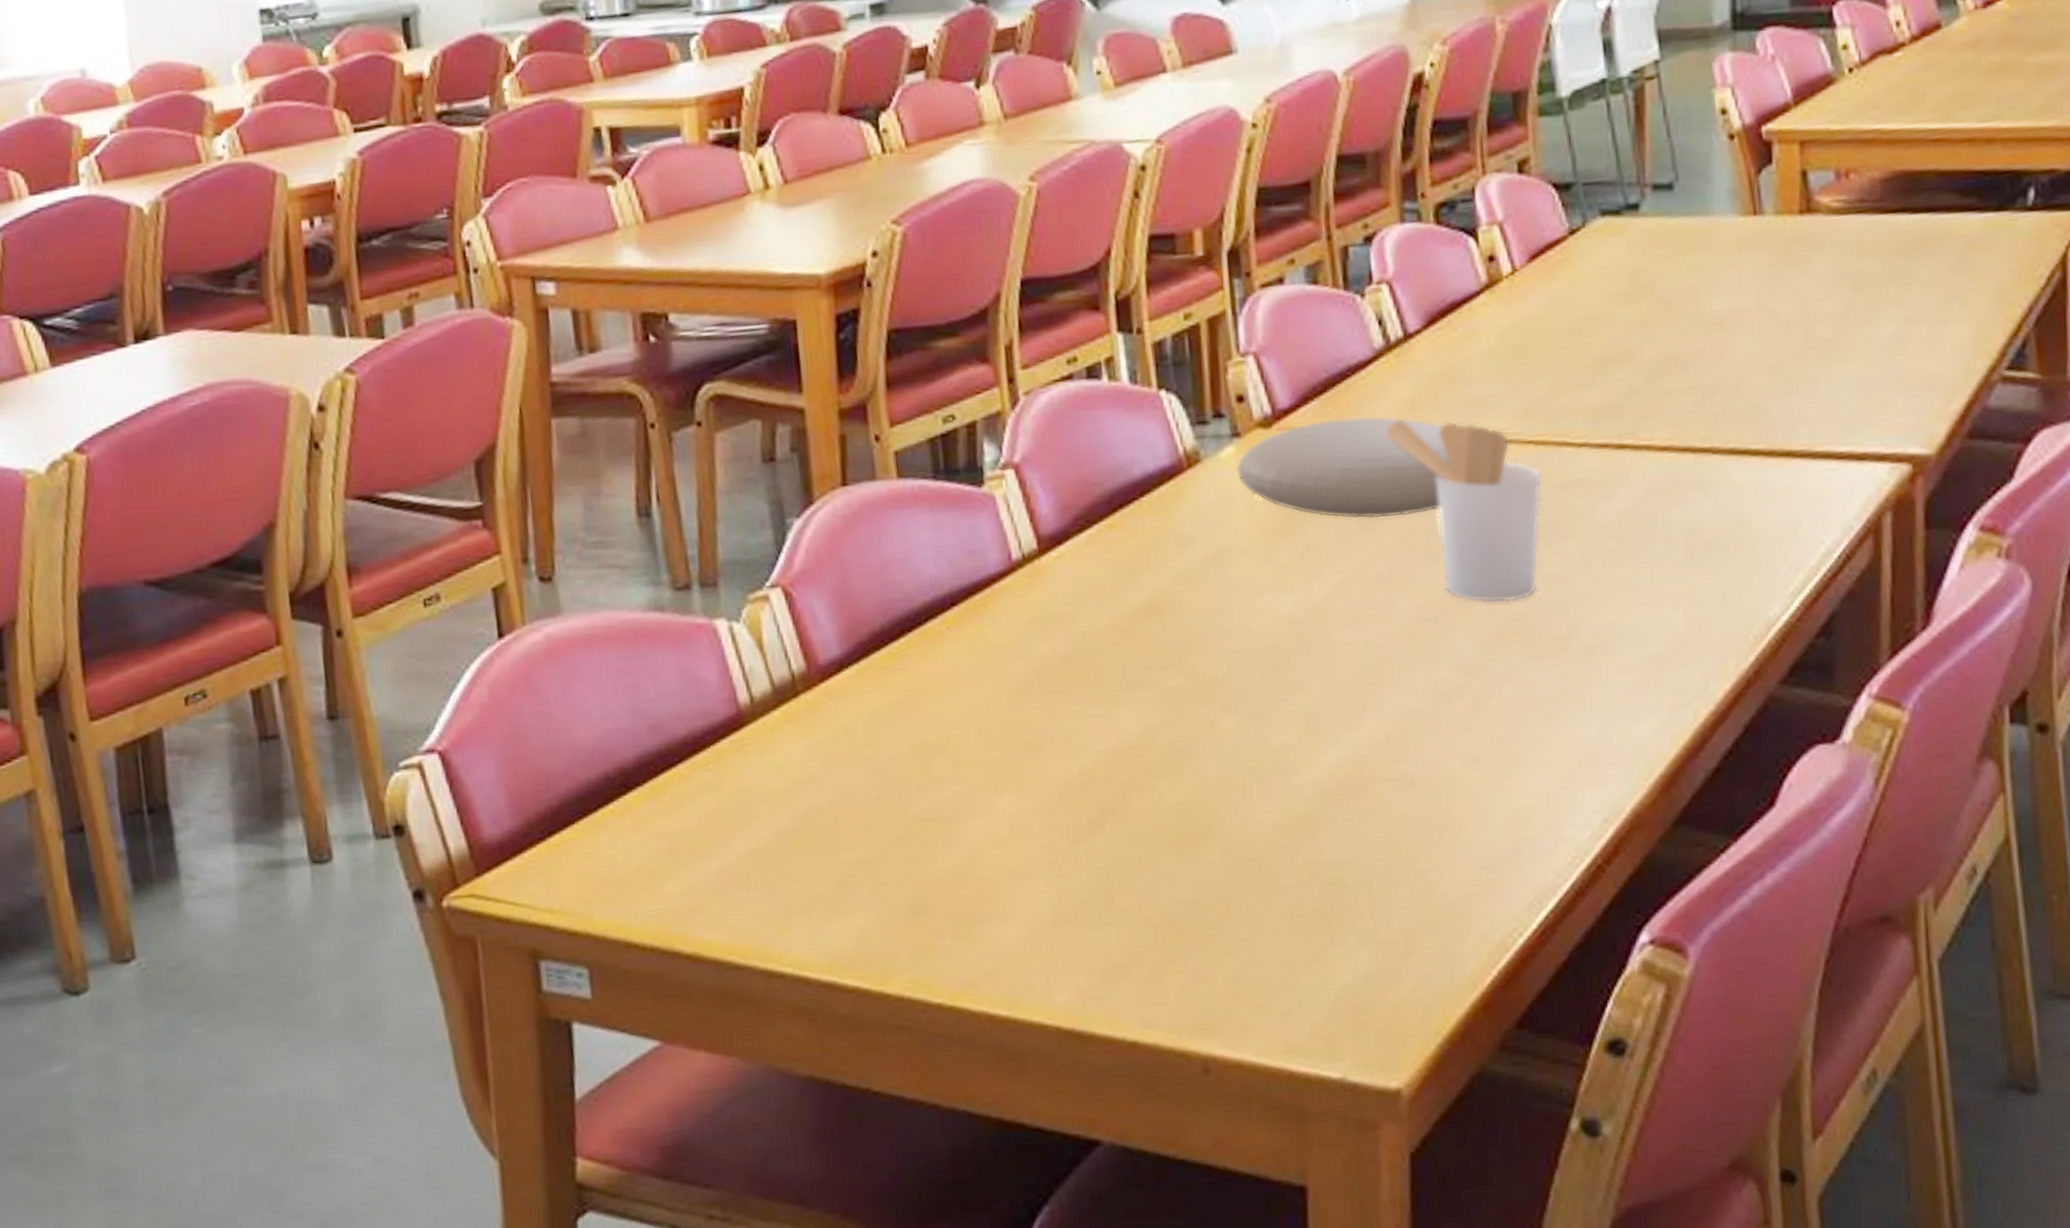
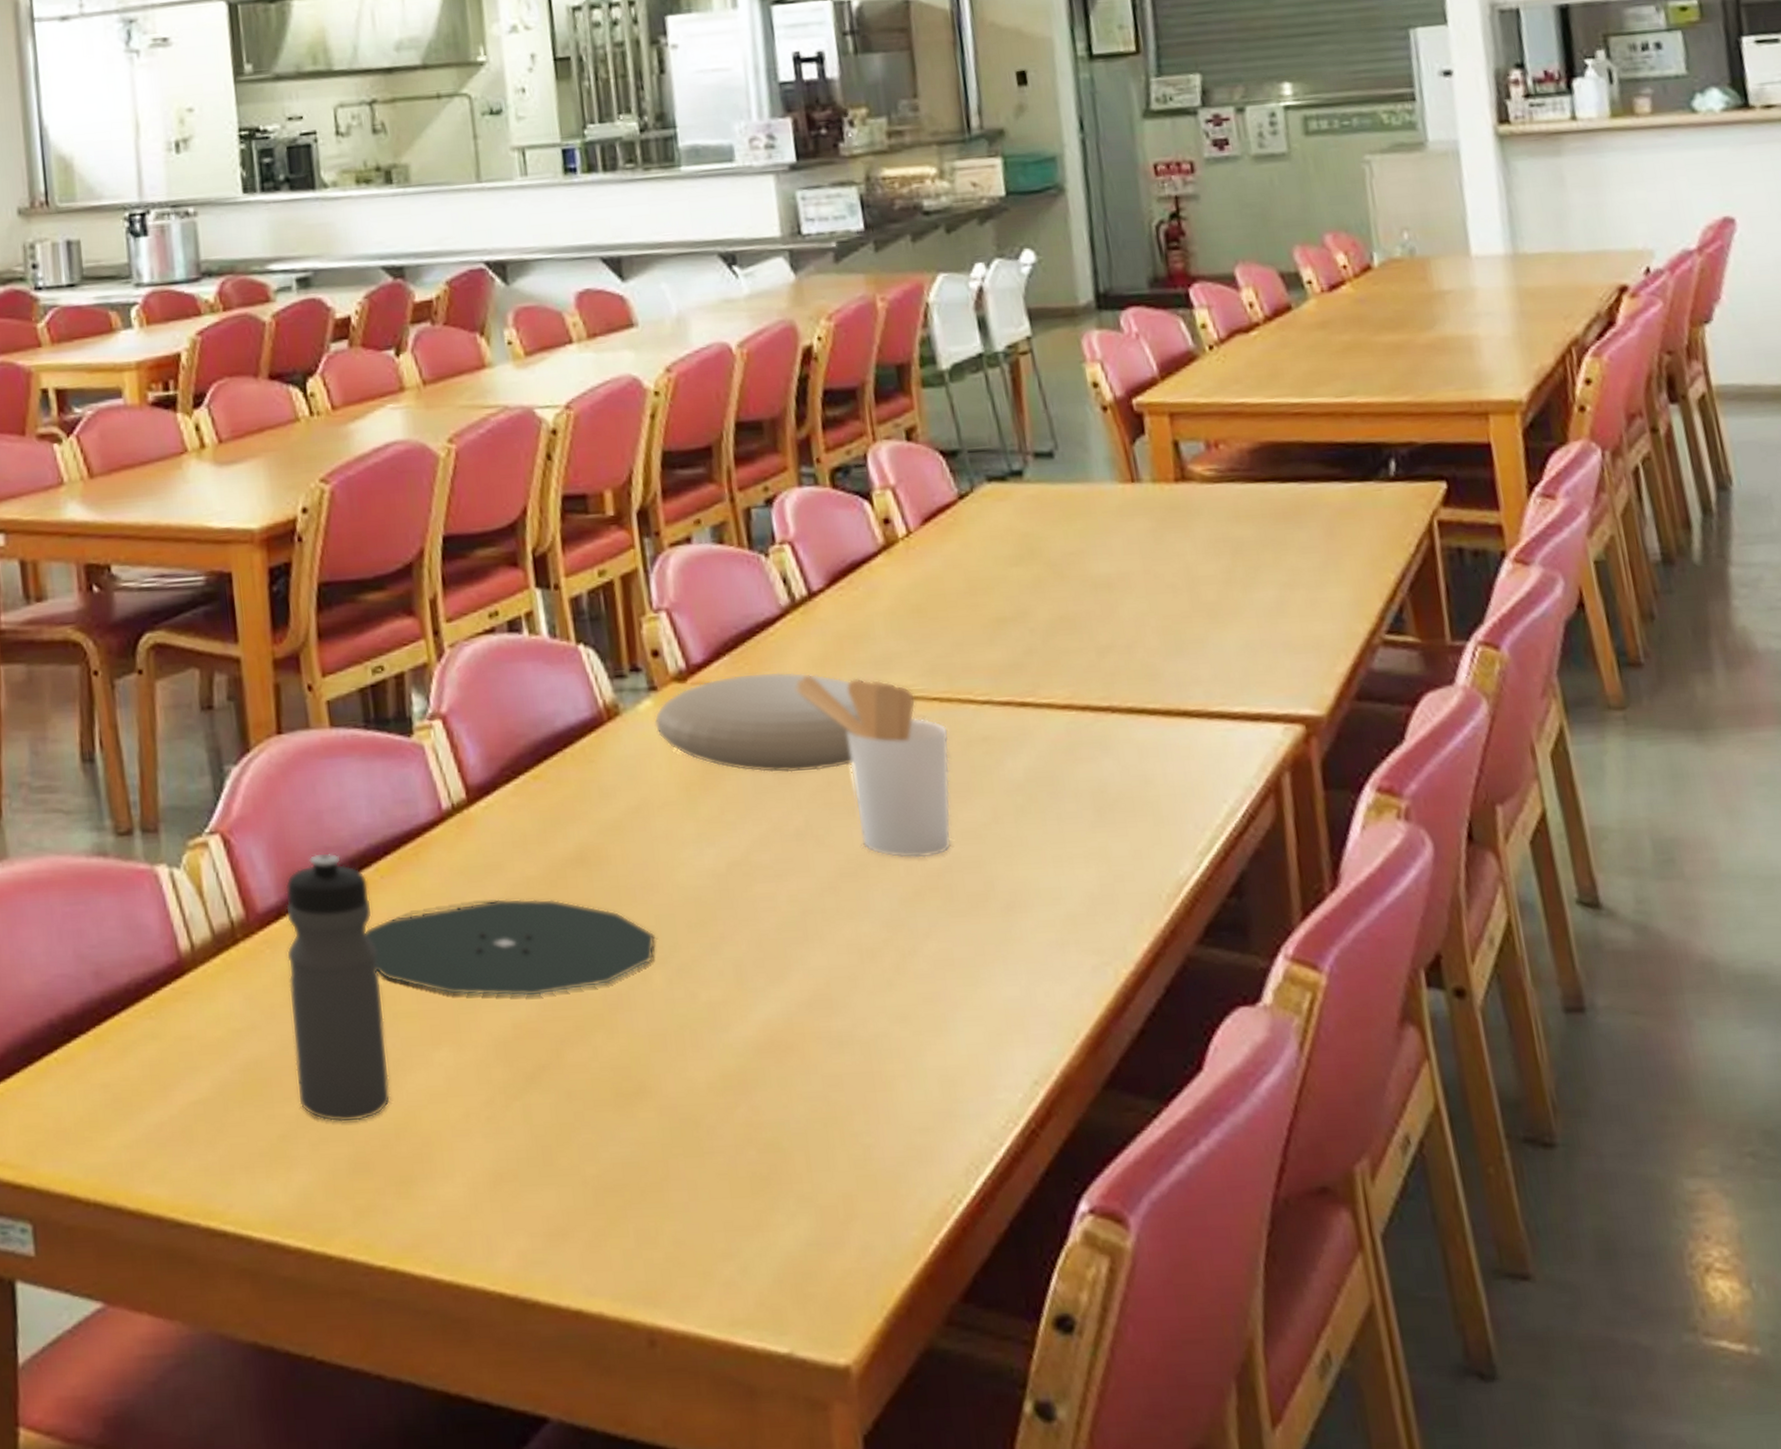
water bottle: none [848,604,952,868] -> present [285,853,391,1123]
plate: none [929,647,1227,744] -> present [365,898,655,997]

